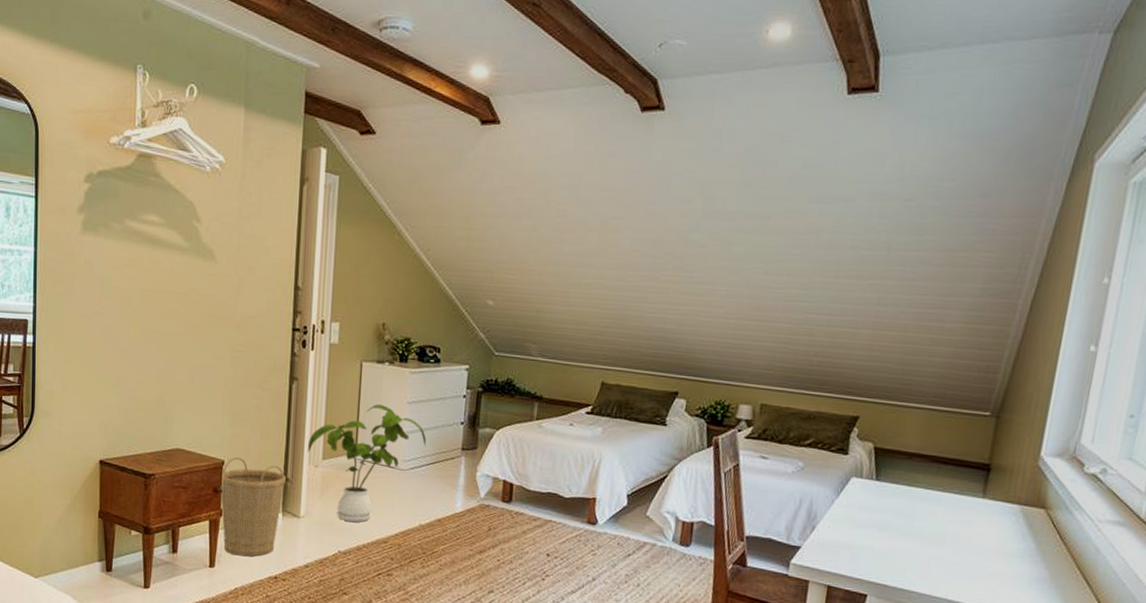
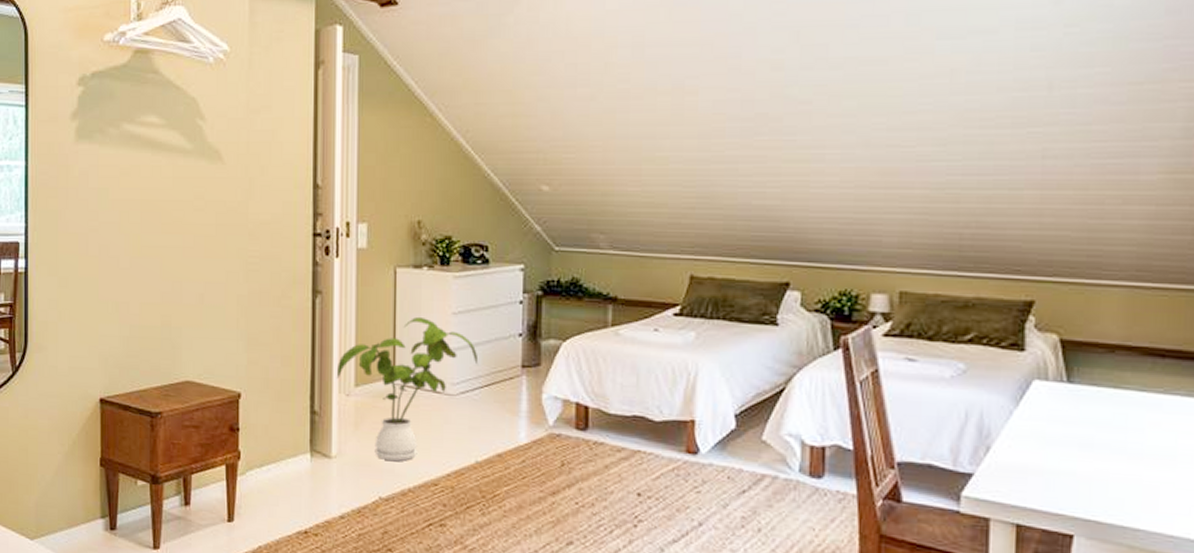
basket: present [220,456,286,557] -> none [237,387,313,508]

